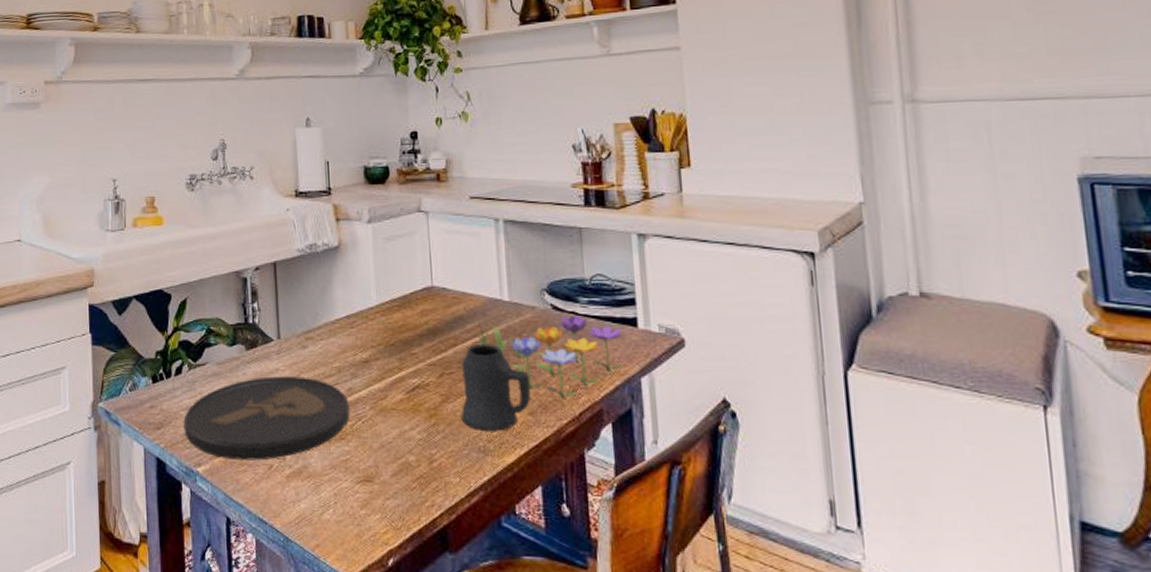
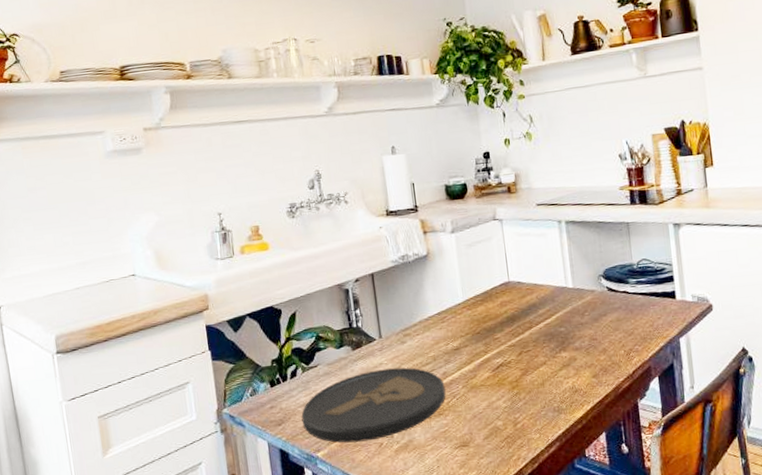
mug: present [461,343,531,431] -> none [537,324,594,394]
flower: present [472,316,623,400] -> none [543,294,665,362]

